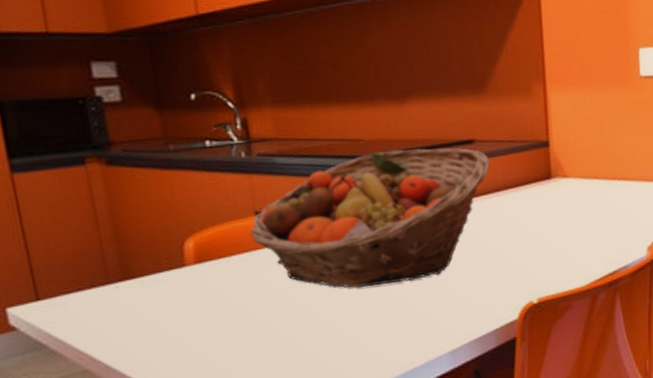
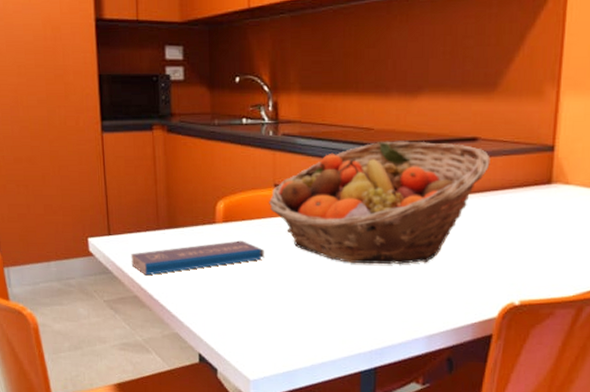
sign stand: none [73,281,253,343] -> present [131,240,265,276]

